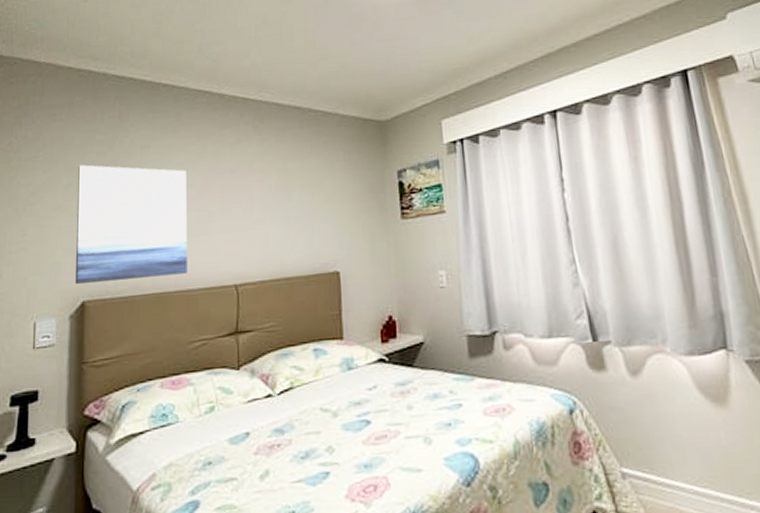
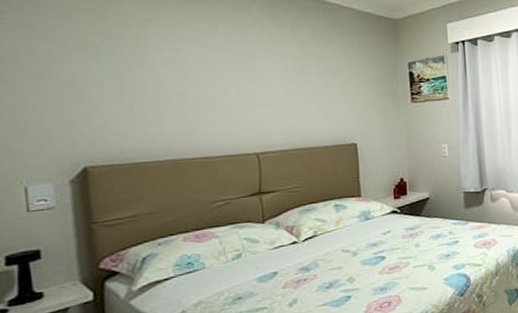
wall art: present [74,164,187,284] -> none [61,33,204,150]

